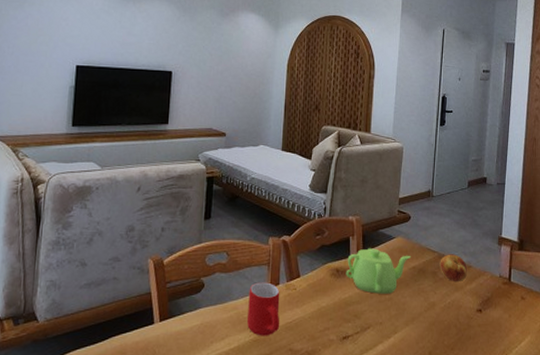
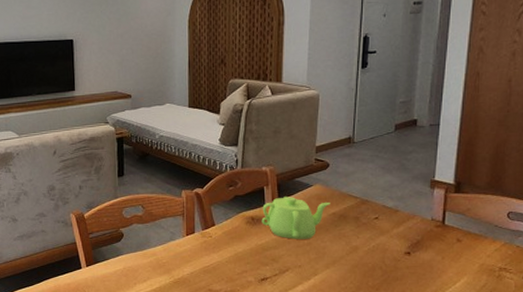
mug: present [247,282,280,336] -> none [166,231,198,279]
fruit: present [440,254,467,283] -> none [362,199,394,227]

